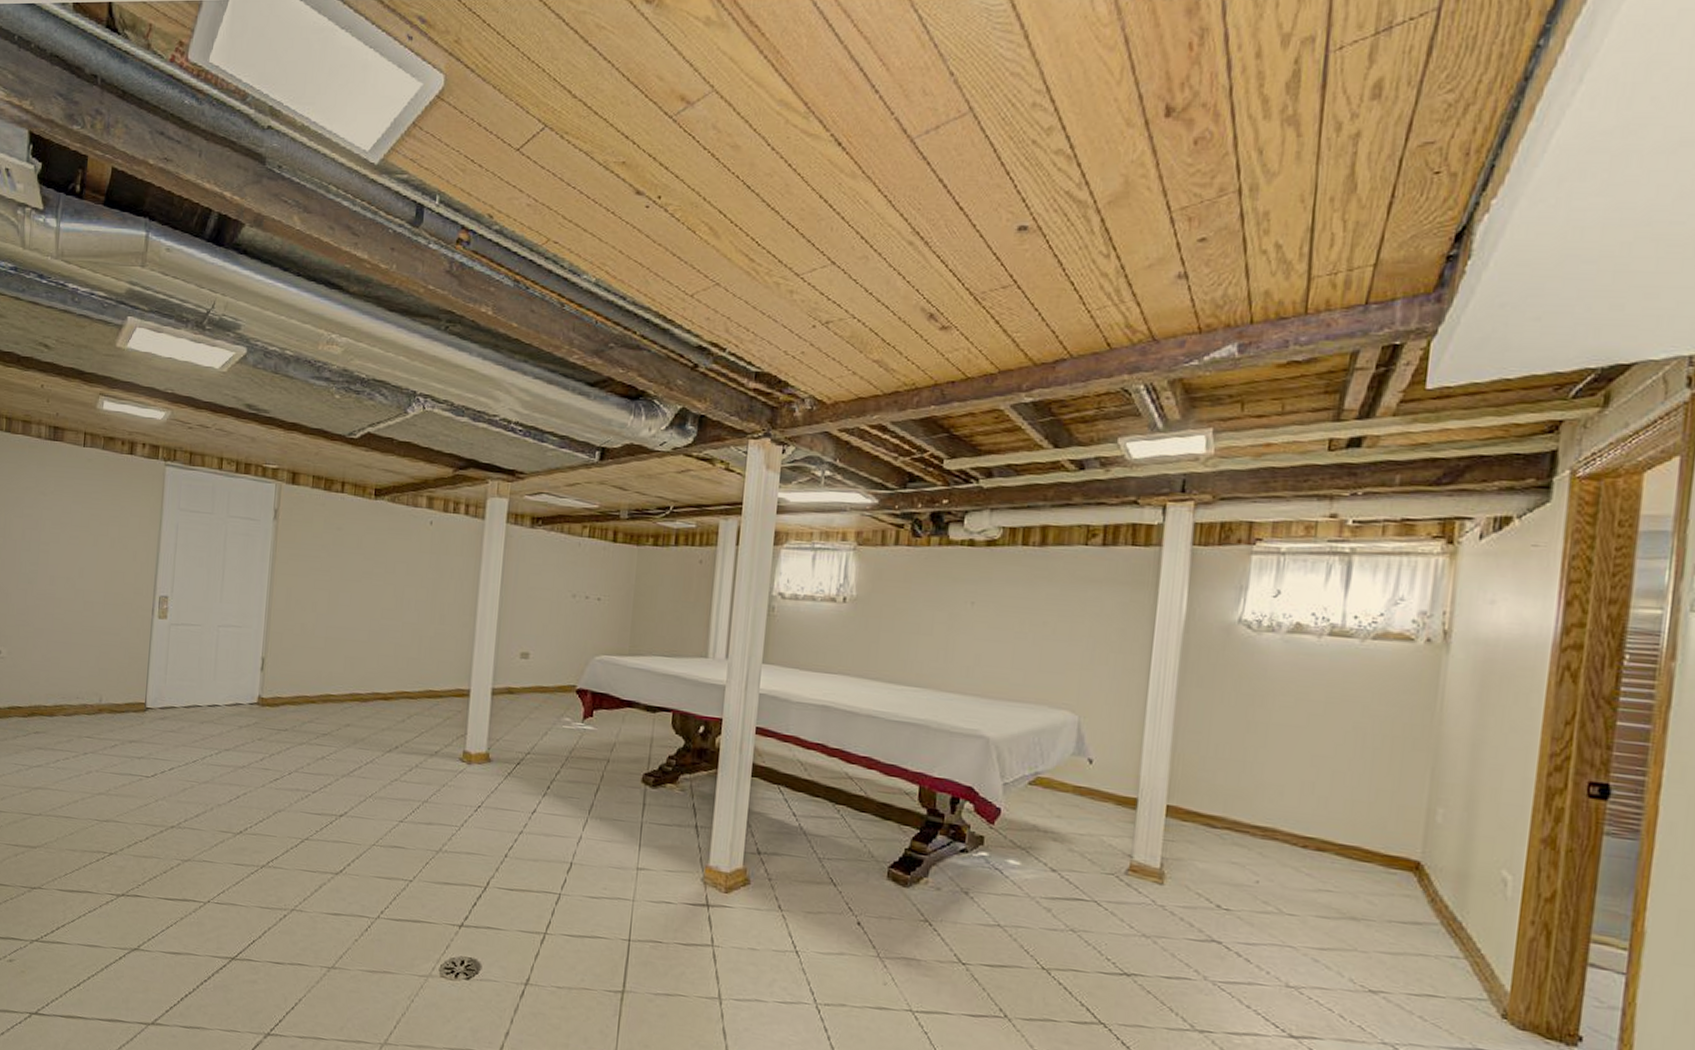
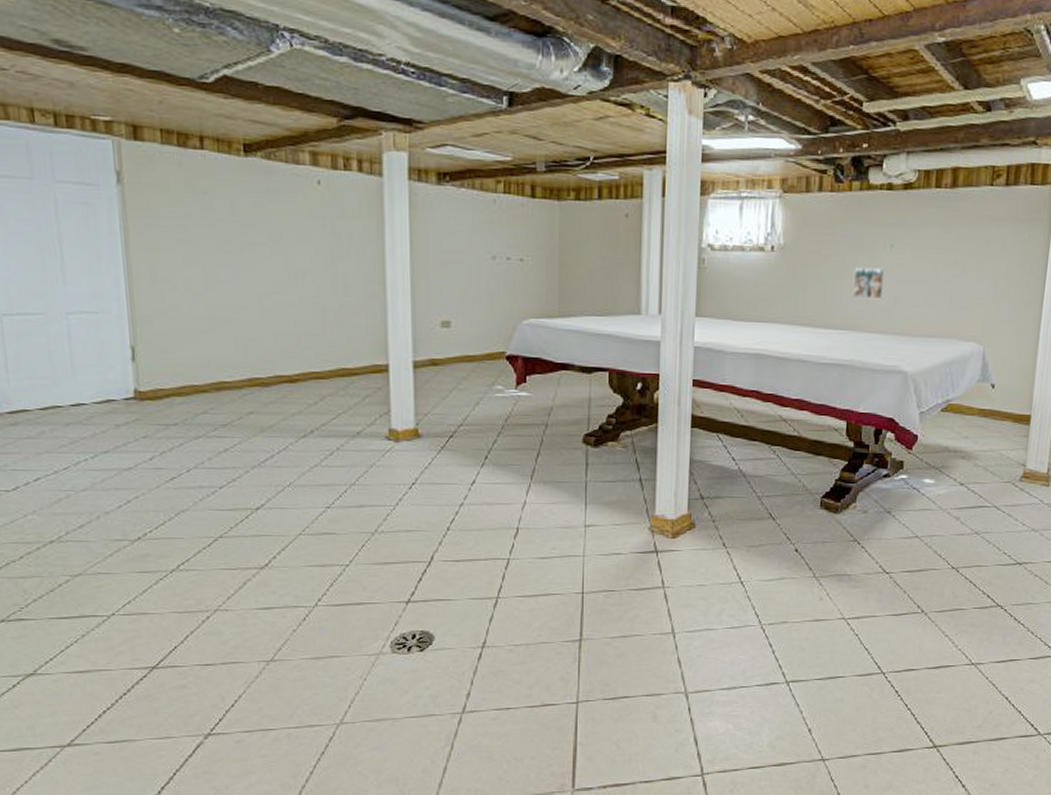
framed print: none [929,623,966,658] -> present [853,267,885,300]

